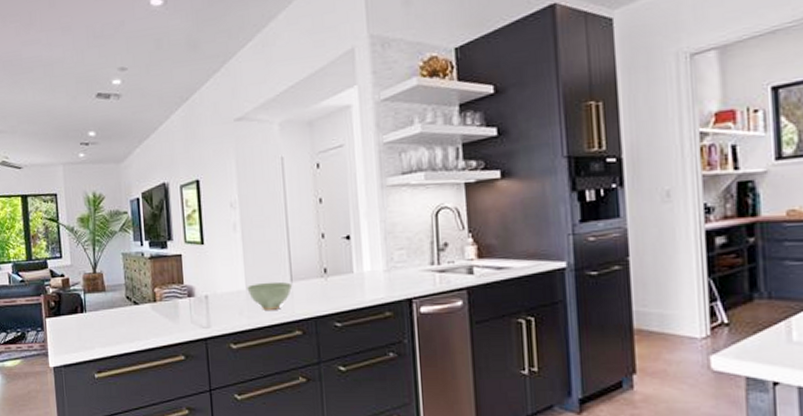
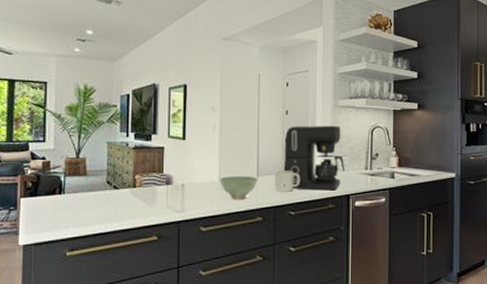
mug: none [312,272,345,299] -> present [274,171,300,192]
coffee maker: none [321,210,403,295] -> present [283,125,345,191]

